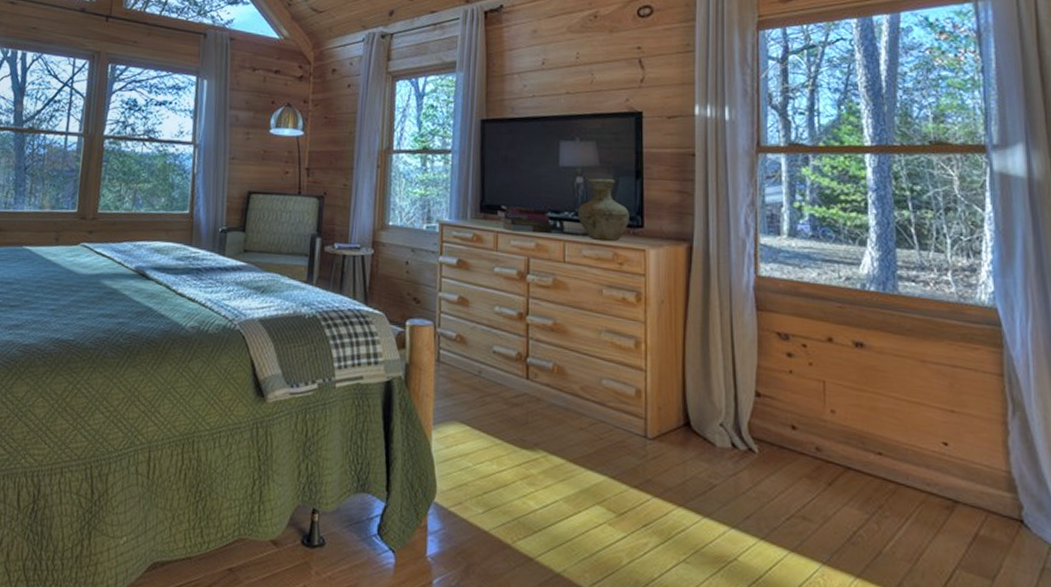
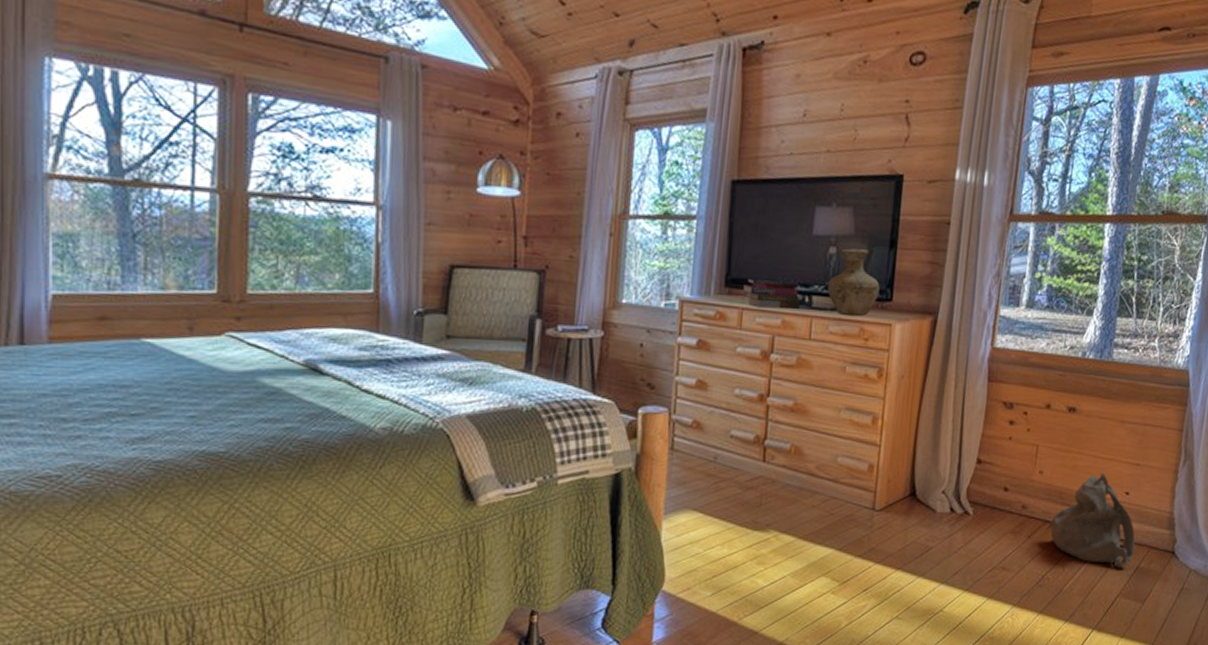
backpack: none [849,417,968,533] -> present [1045,472,1136,568]

